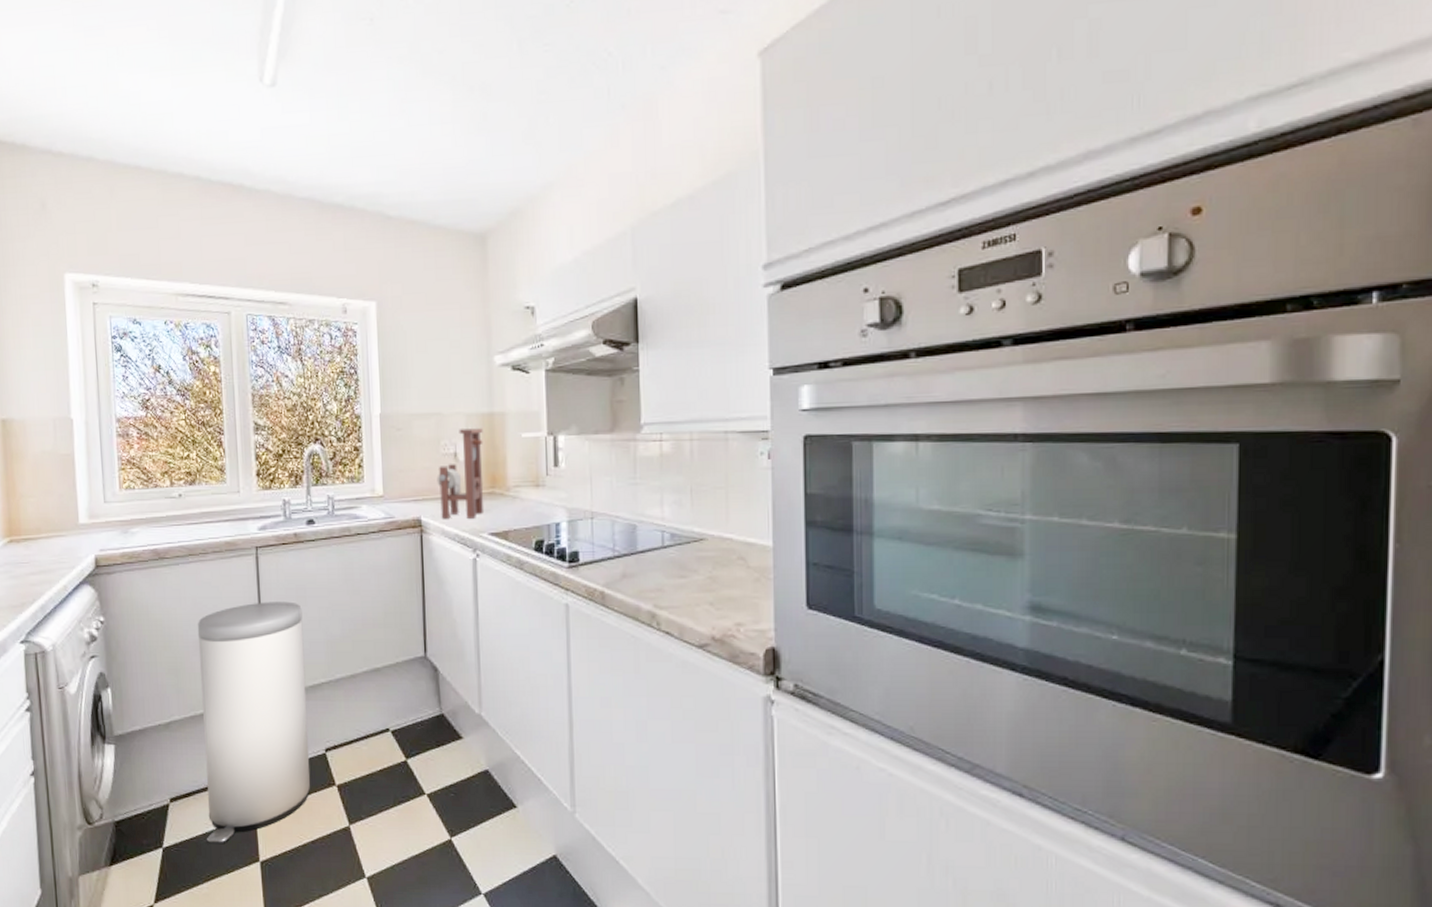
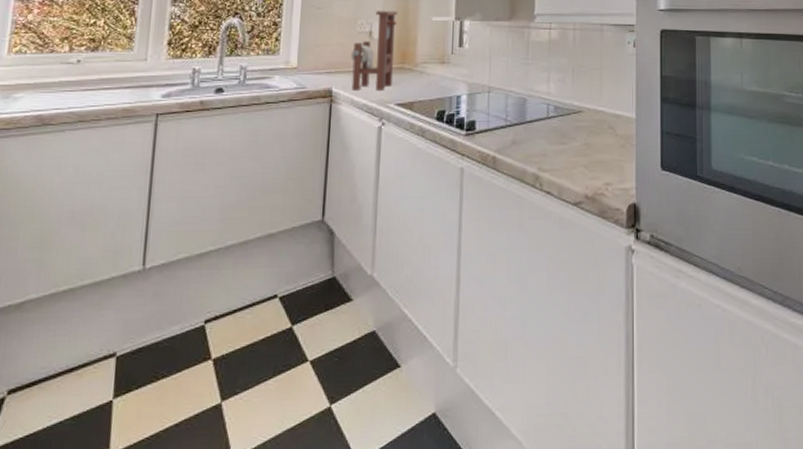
pedal bin: present [197,601,311,844] -> none [45,168,199,440]

